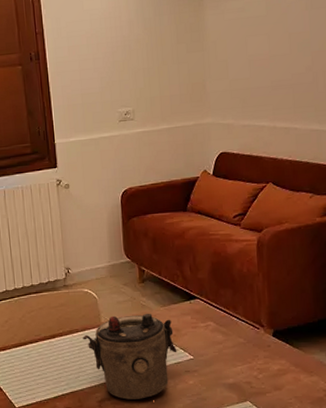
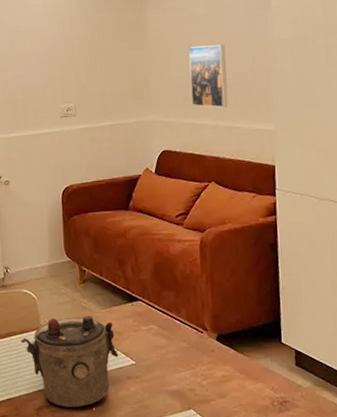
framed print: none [246,45,287,109] -> present [188,44,228,108]

